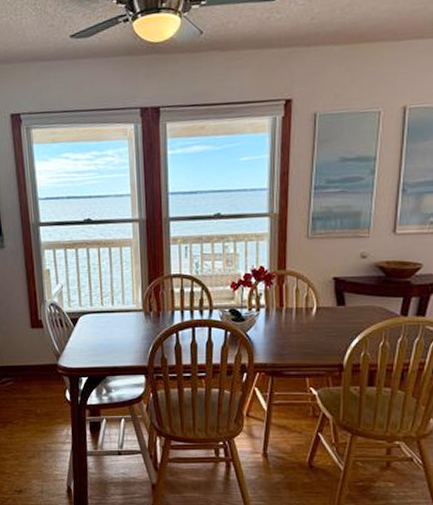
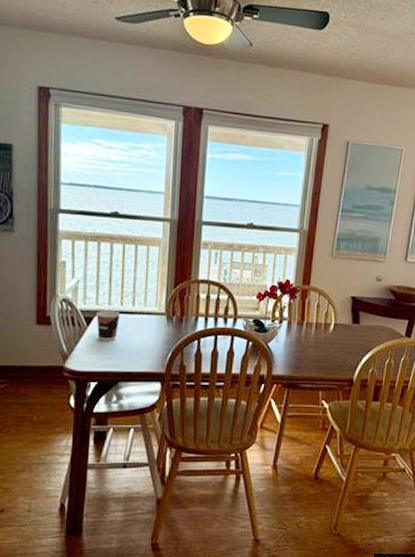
cup: none [80,310,102,339] -> present [96,310,120,341]

